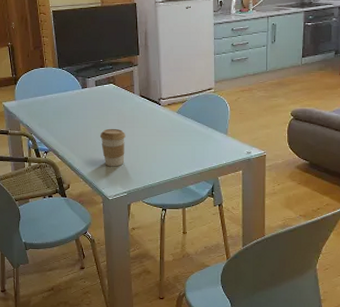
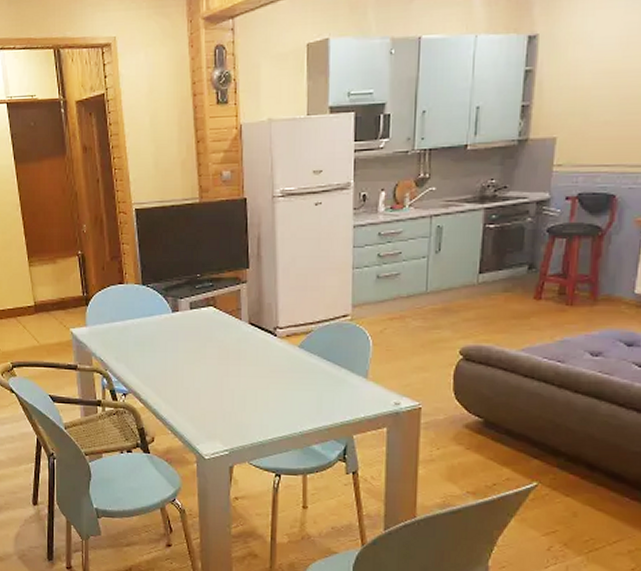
coffee cup: present [100,128,126,167] -> none [195,365,229,417]

